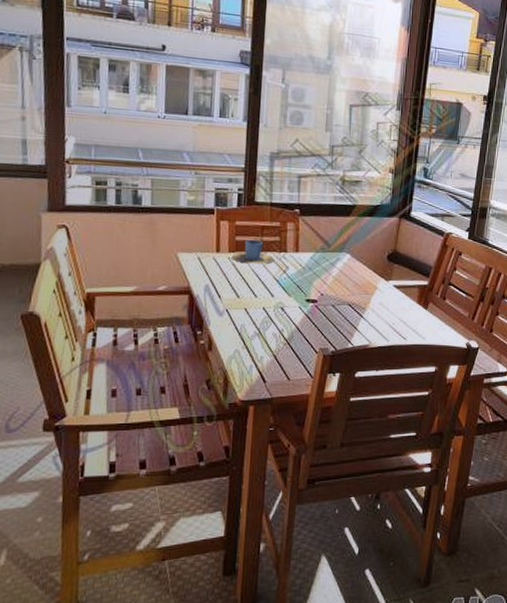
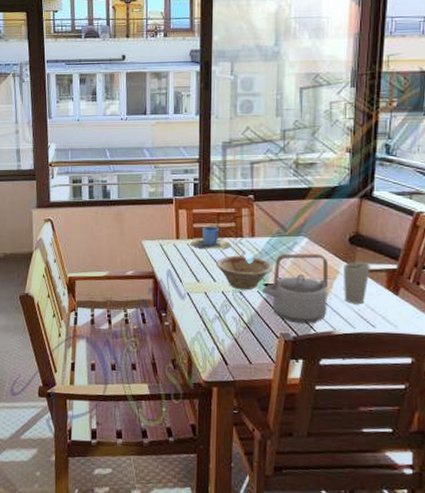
dish: none [258,270,316,306] -> present [216,255,273,290]
teapot: none [304,269,368,338] -> present [263,253,329,323]
cup: none [380,278,405,319] -> present [342,262,370,305]

